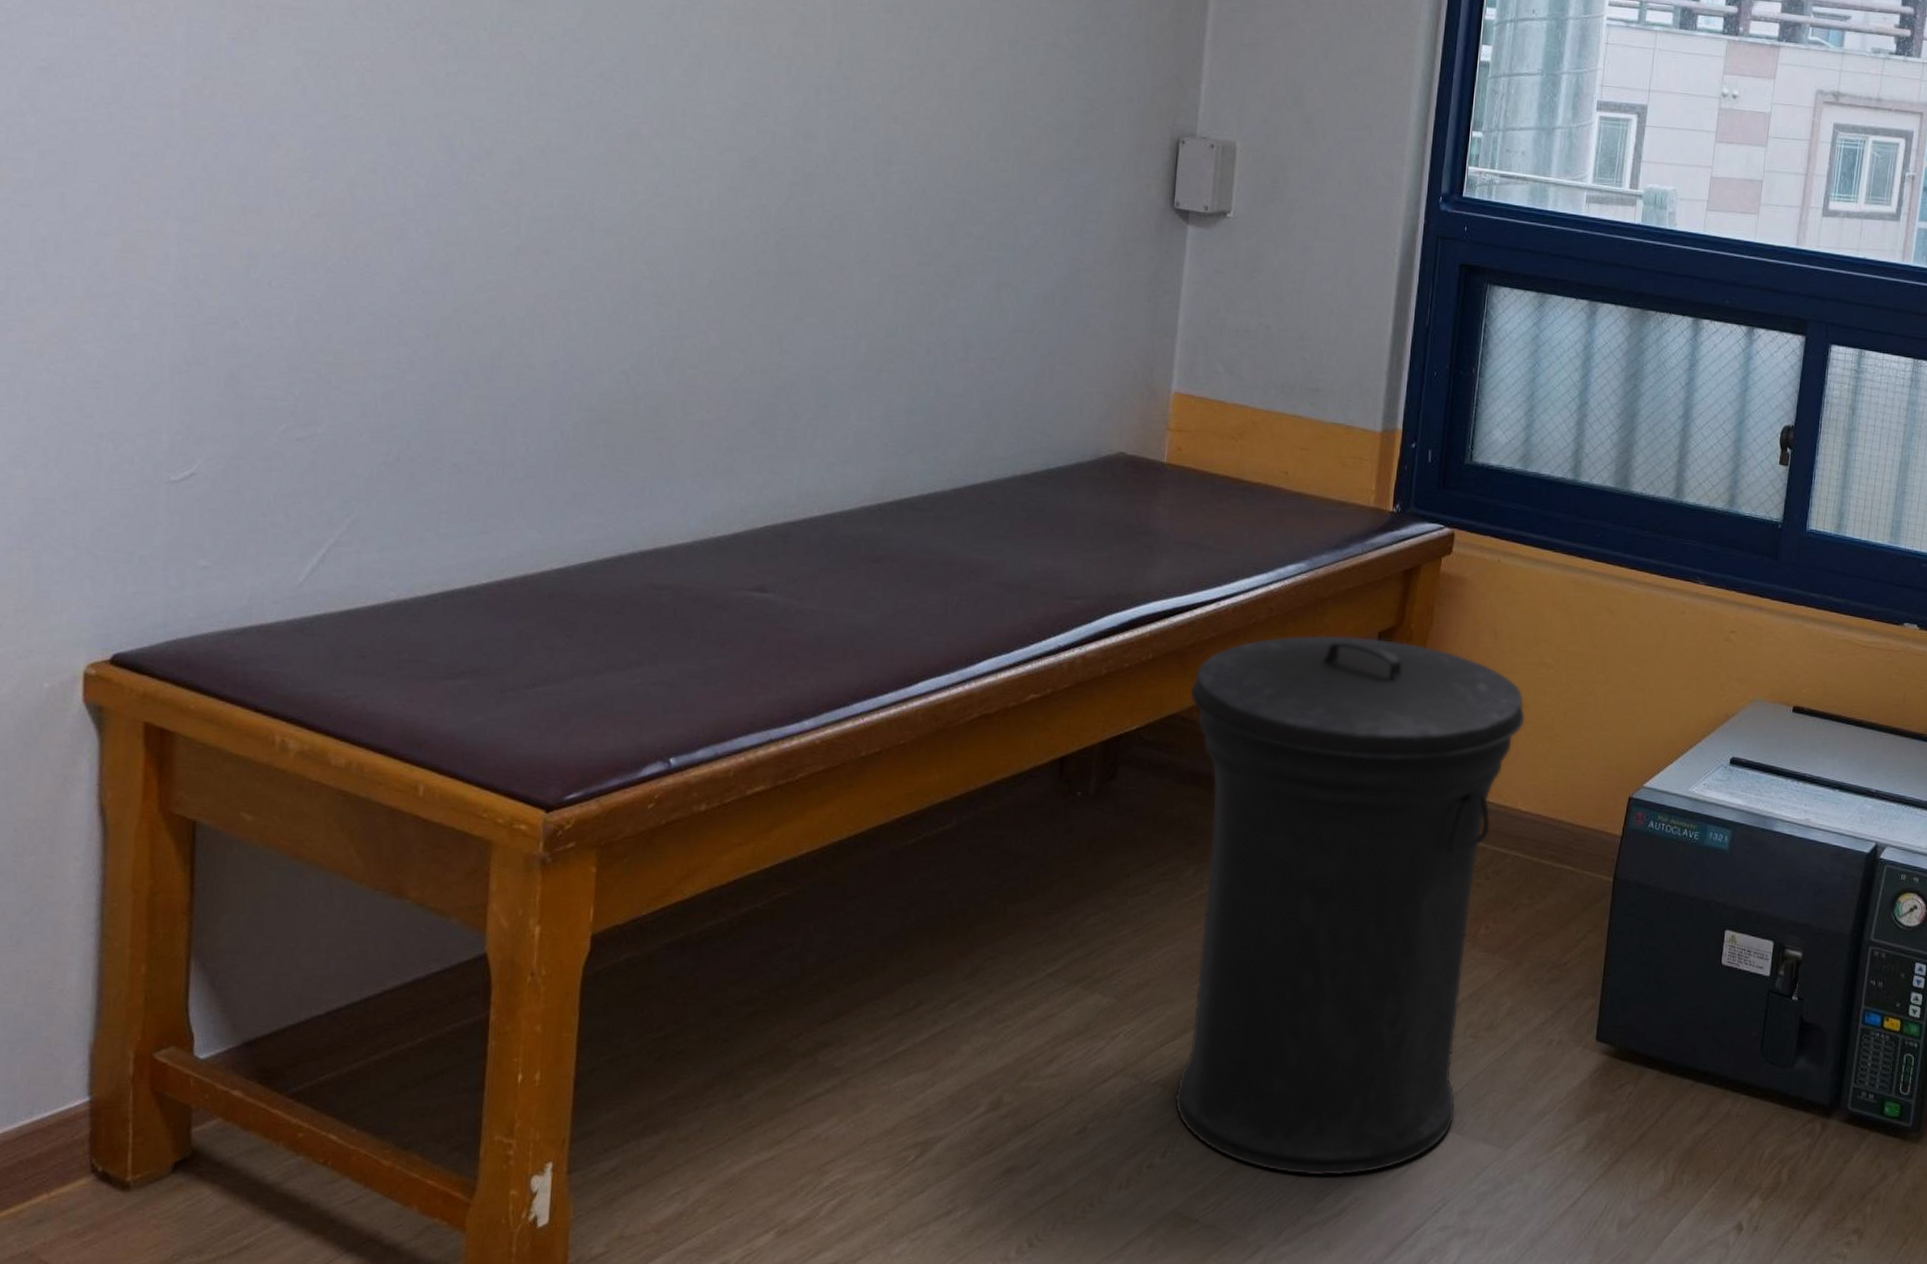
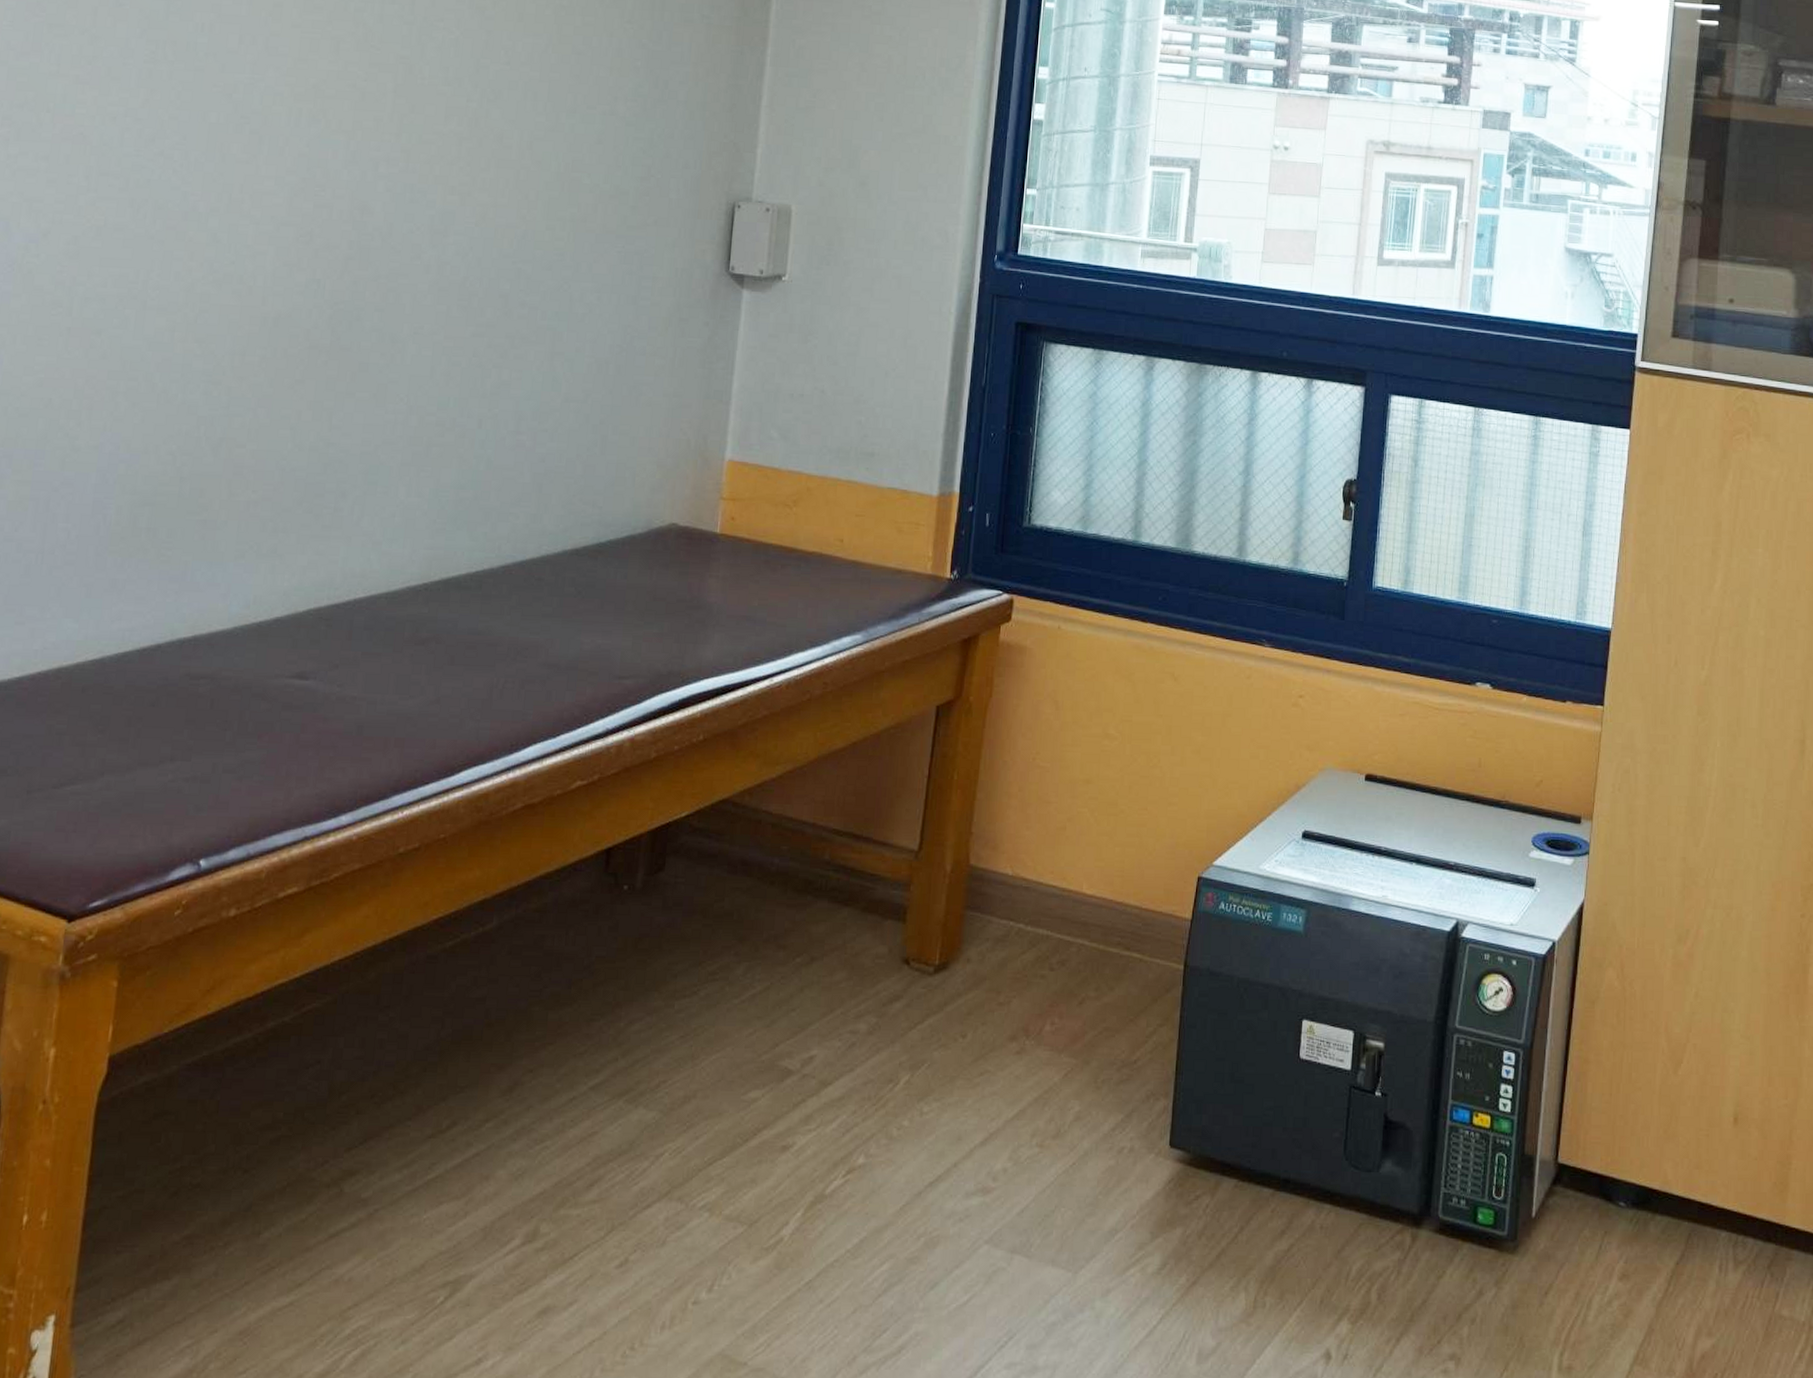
trash can: present [1174,635,1525,1176] -> none [722,710,1089,1309]

